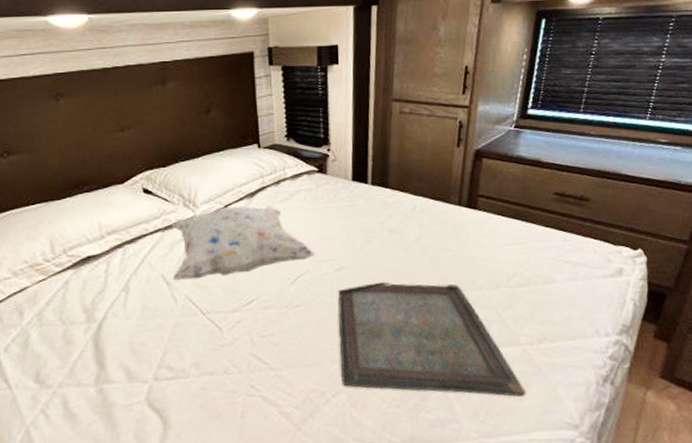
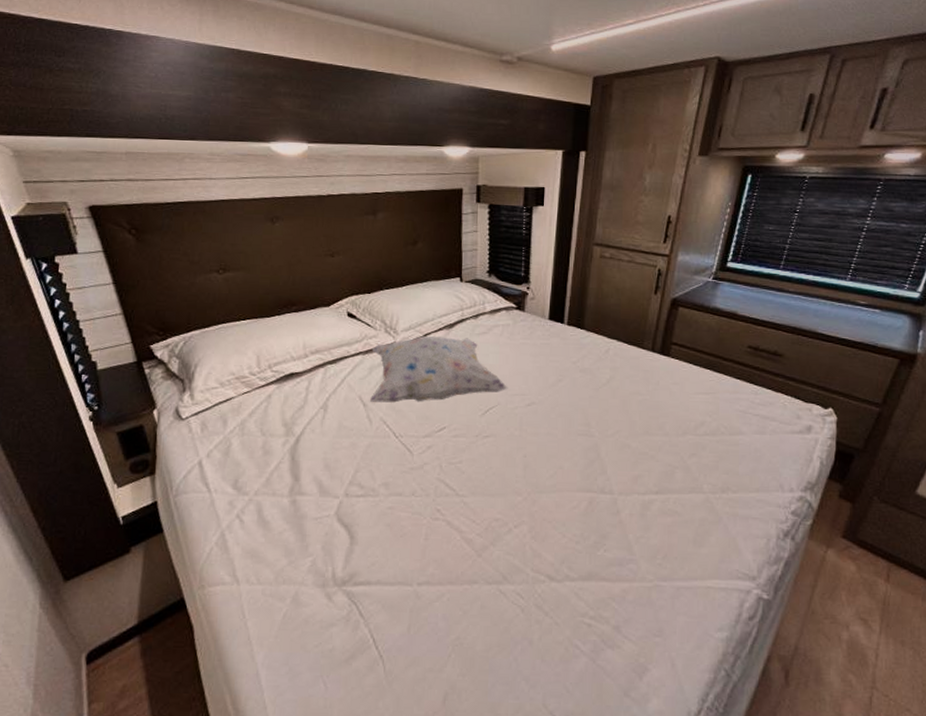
serving tray: present [338,283,526,397] -> none [524,420,706,543]

